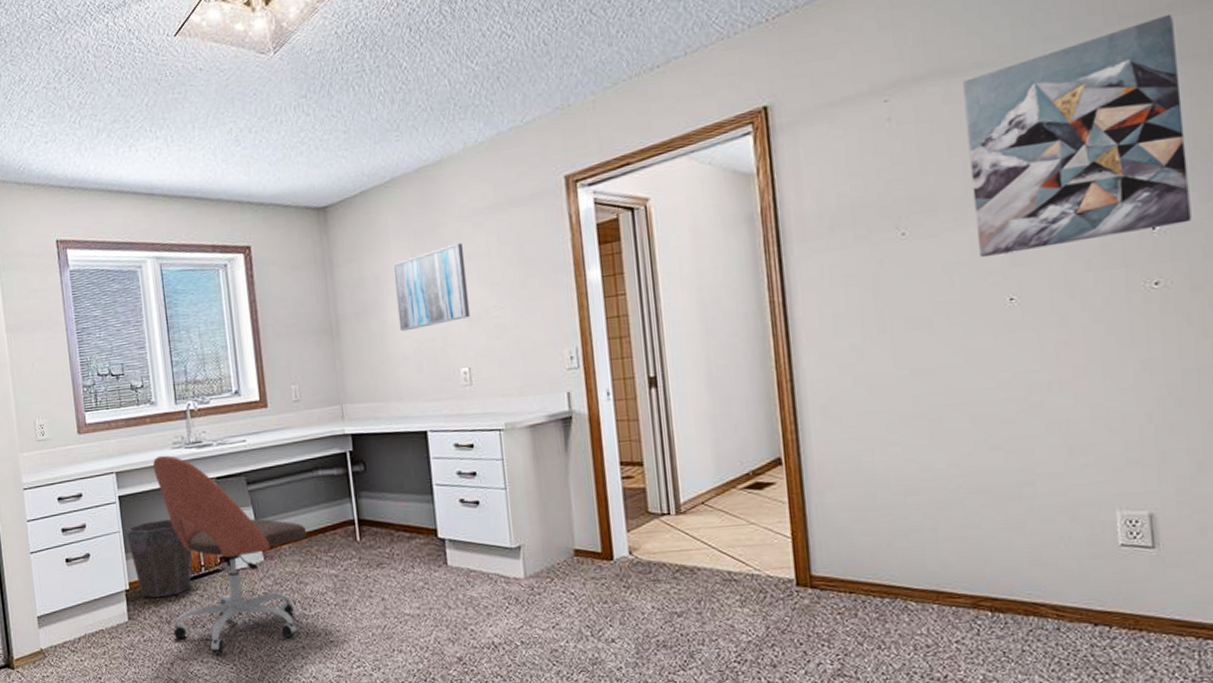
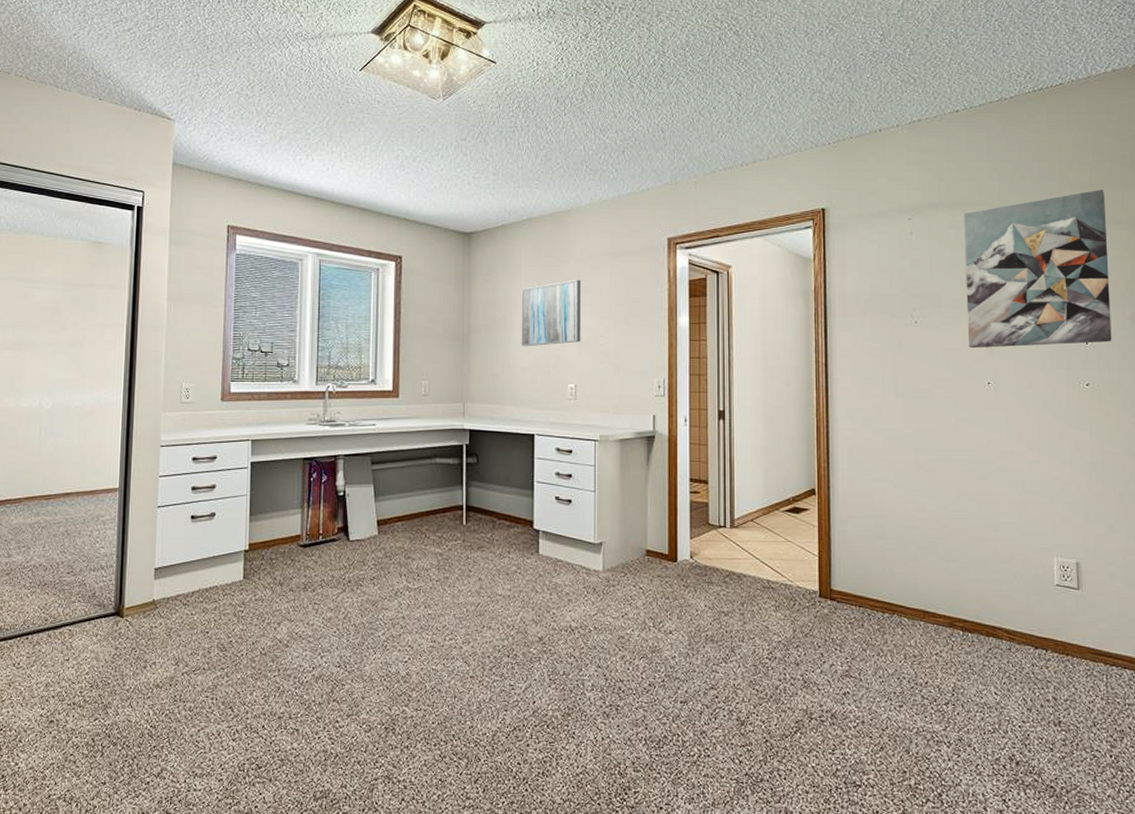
waste bin: present [125,519,192,598] -> none [252,488,313,561]
office chair: present [152,455,307,654] -> none [283,429,420,617]

